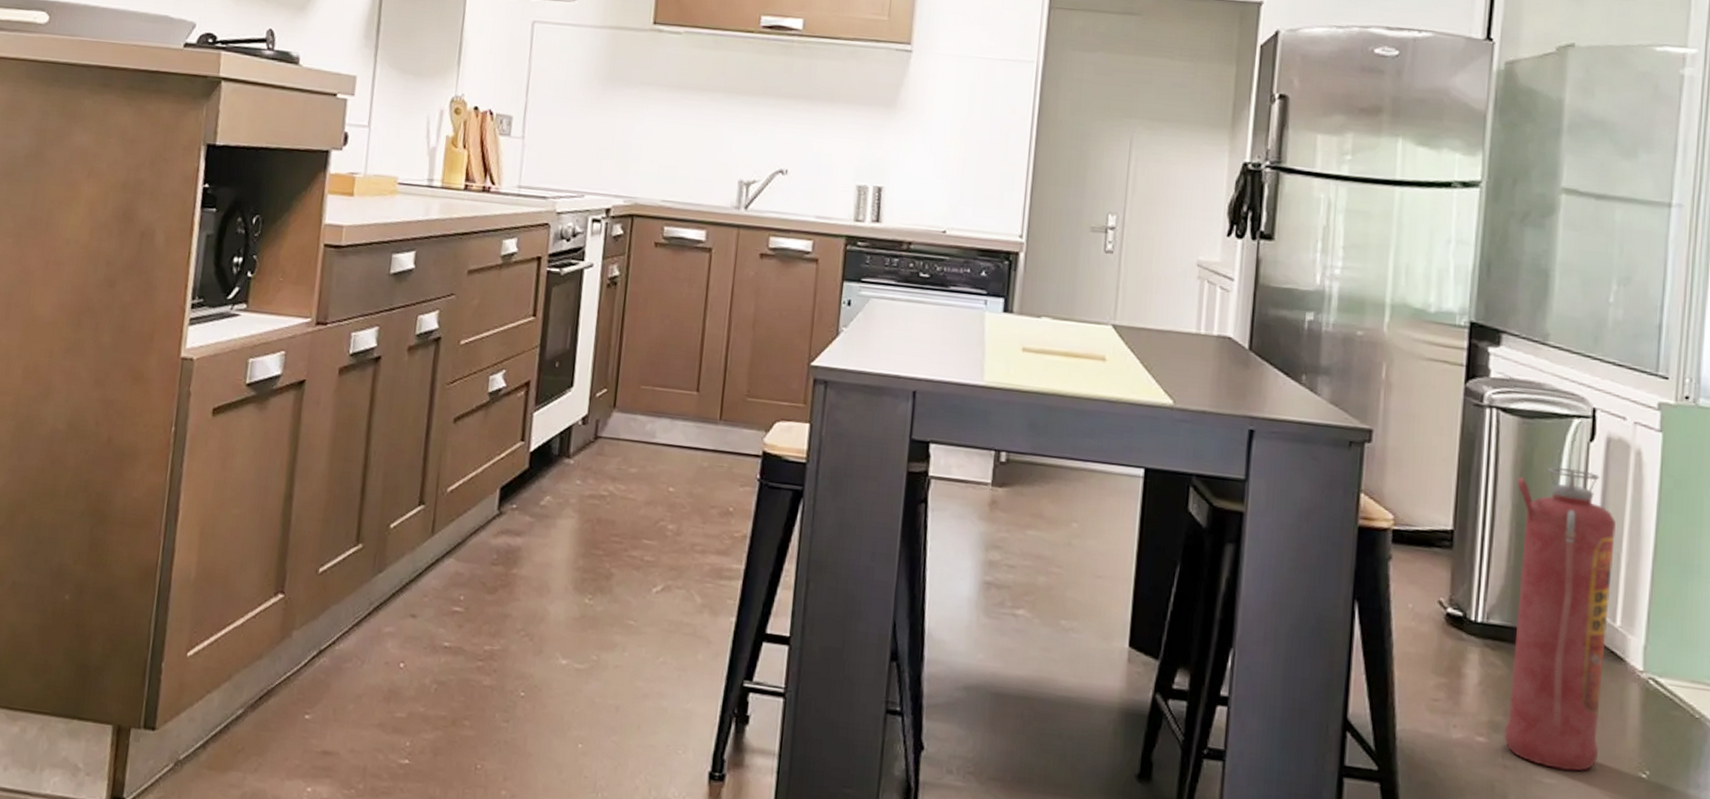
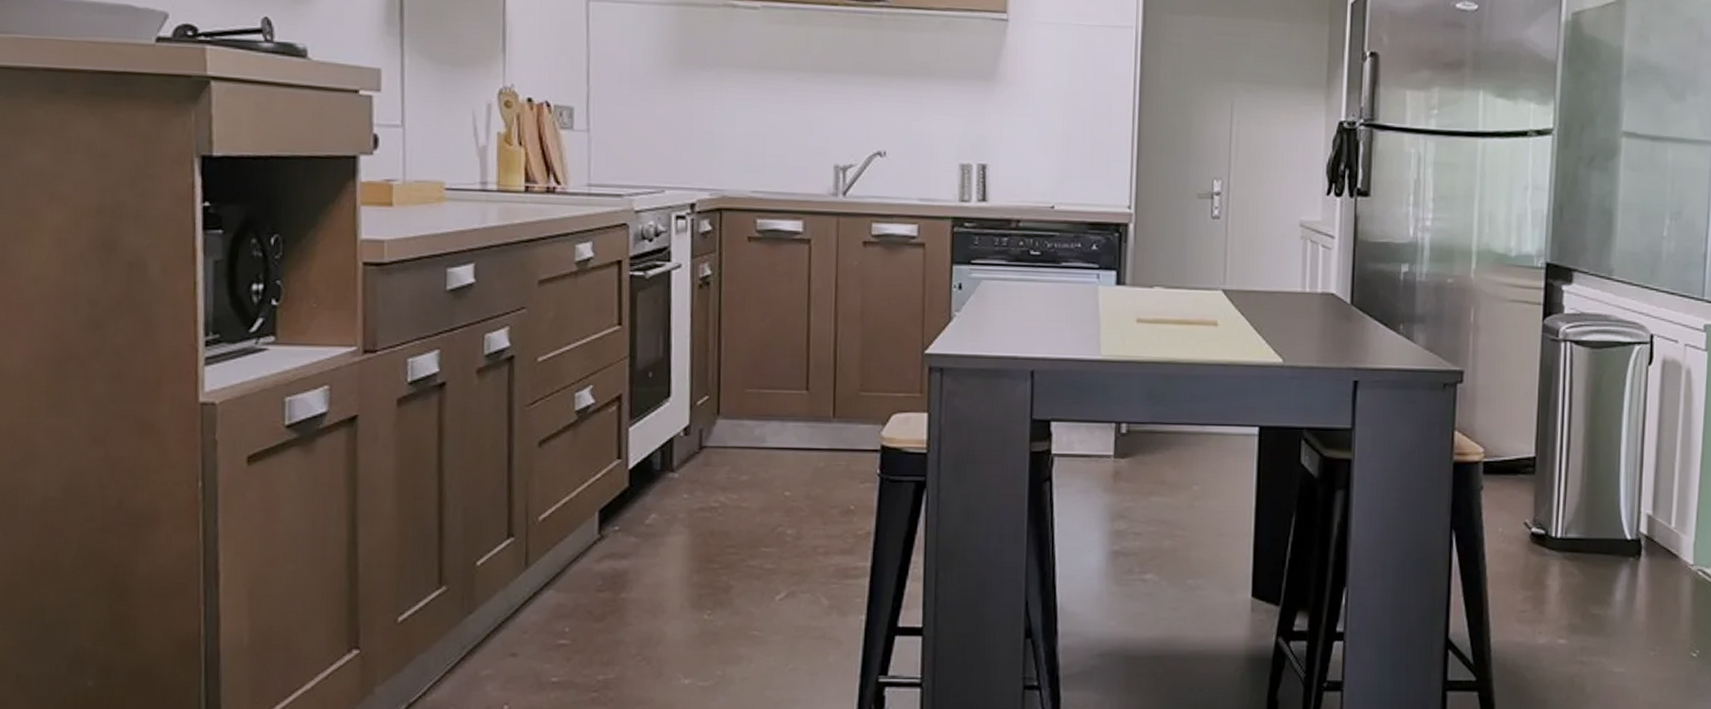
fire extinguisher: present [1504,466,1617,772] -> none [1581,390,1671,660]

